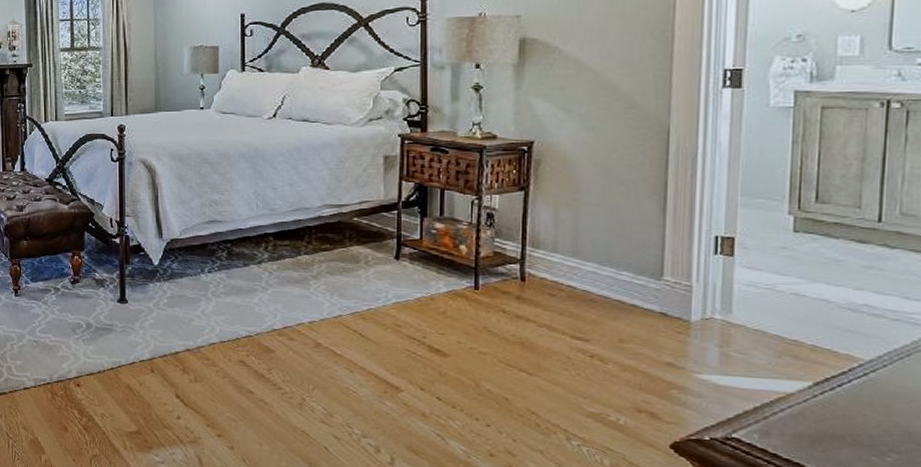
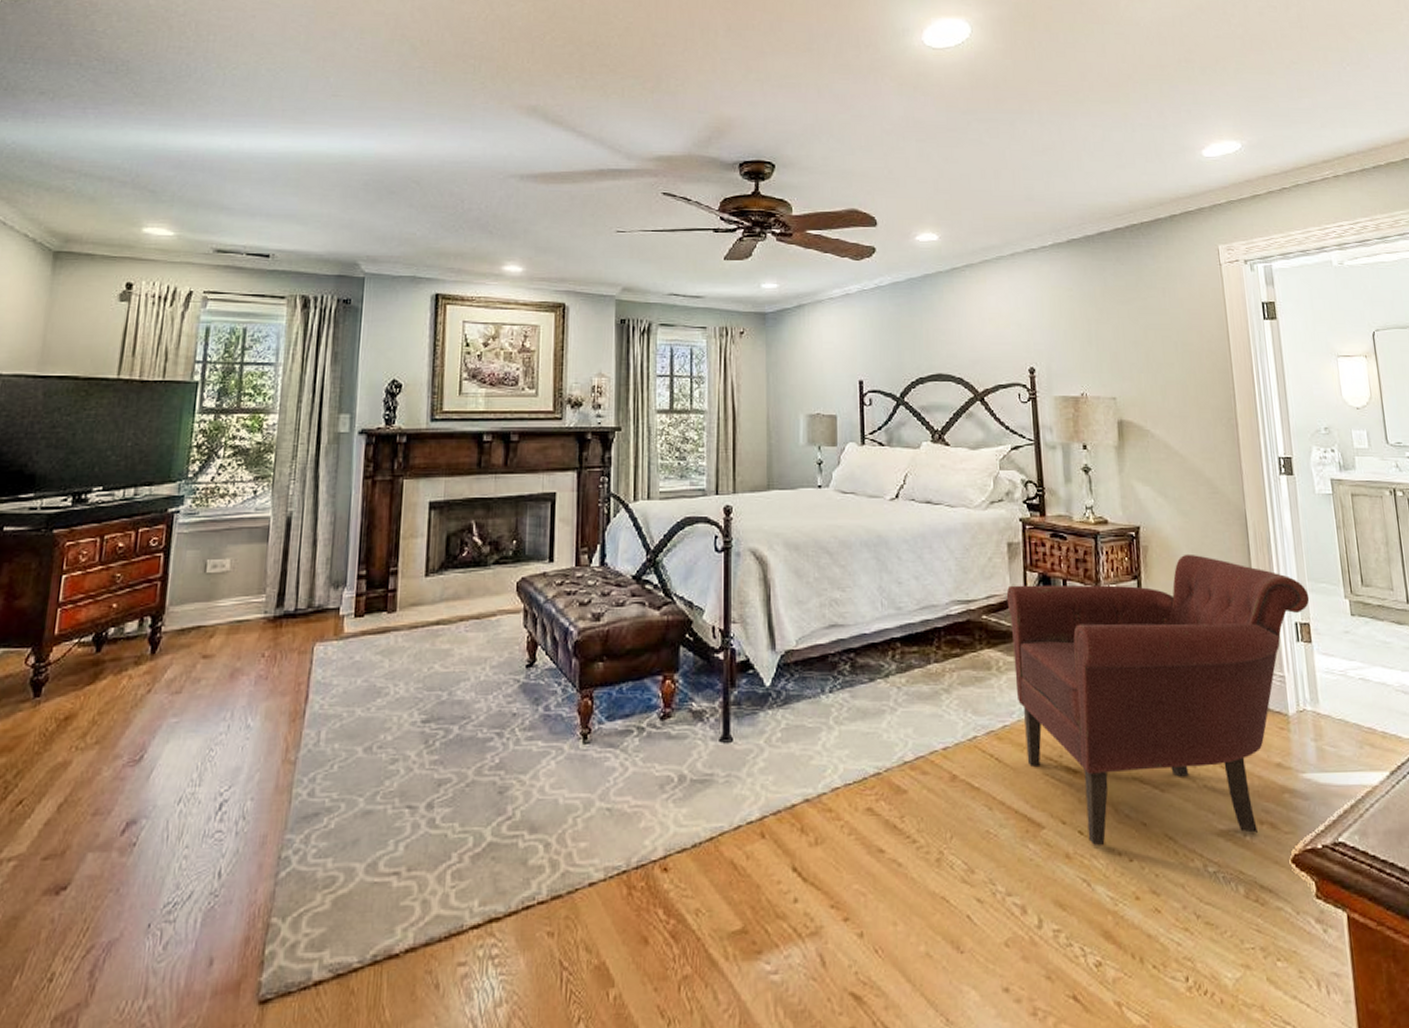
leather: none [379,167,740,419] -> present [1006,553,1310,846]

